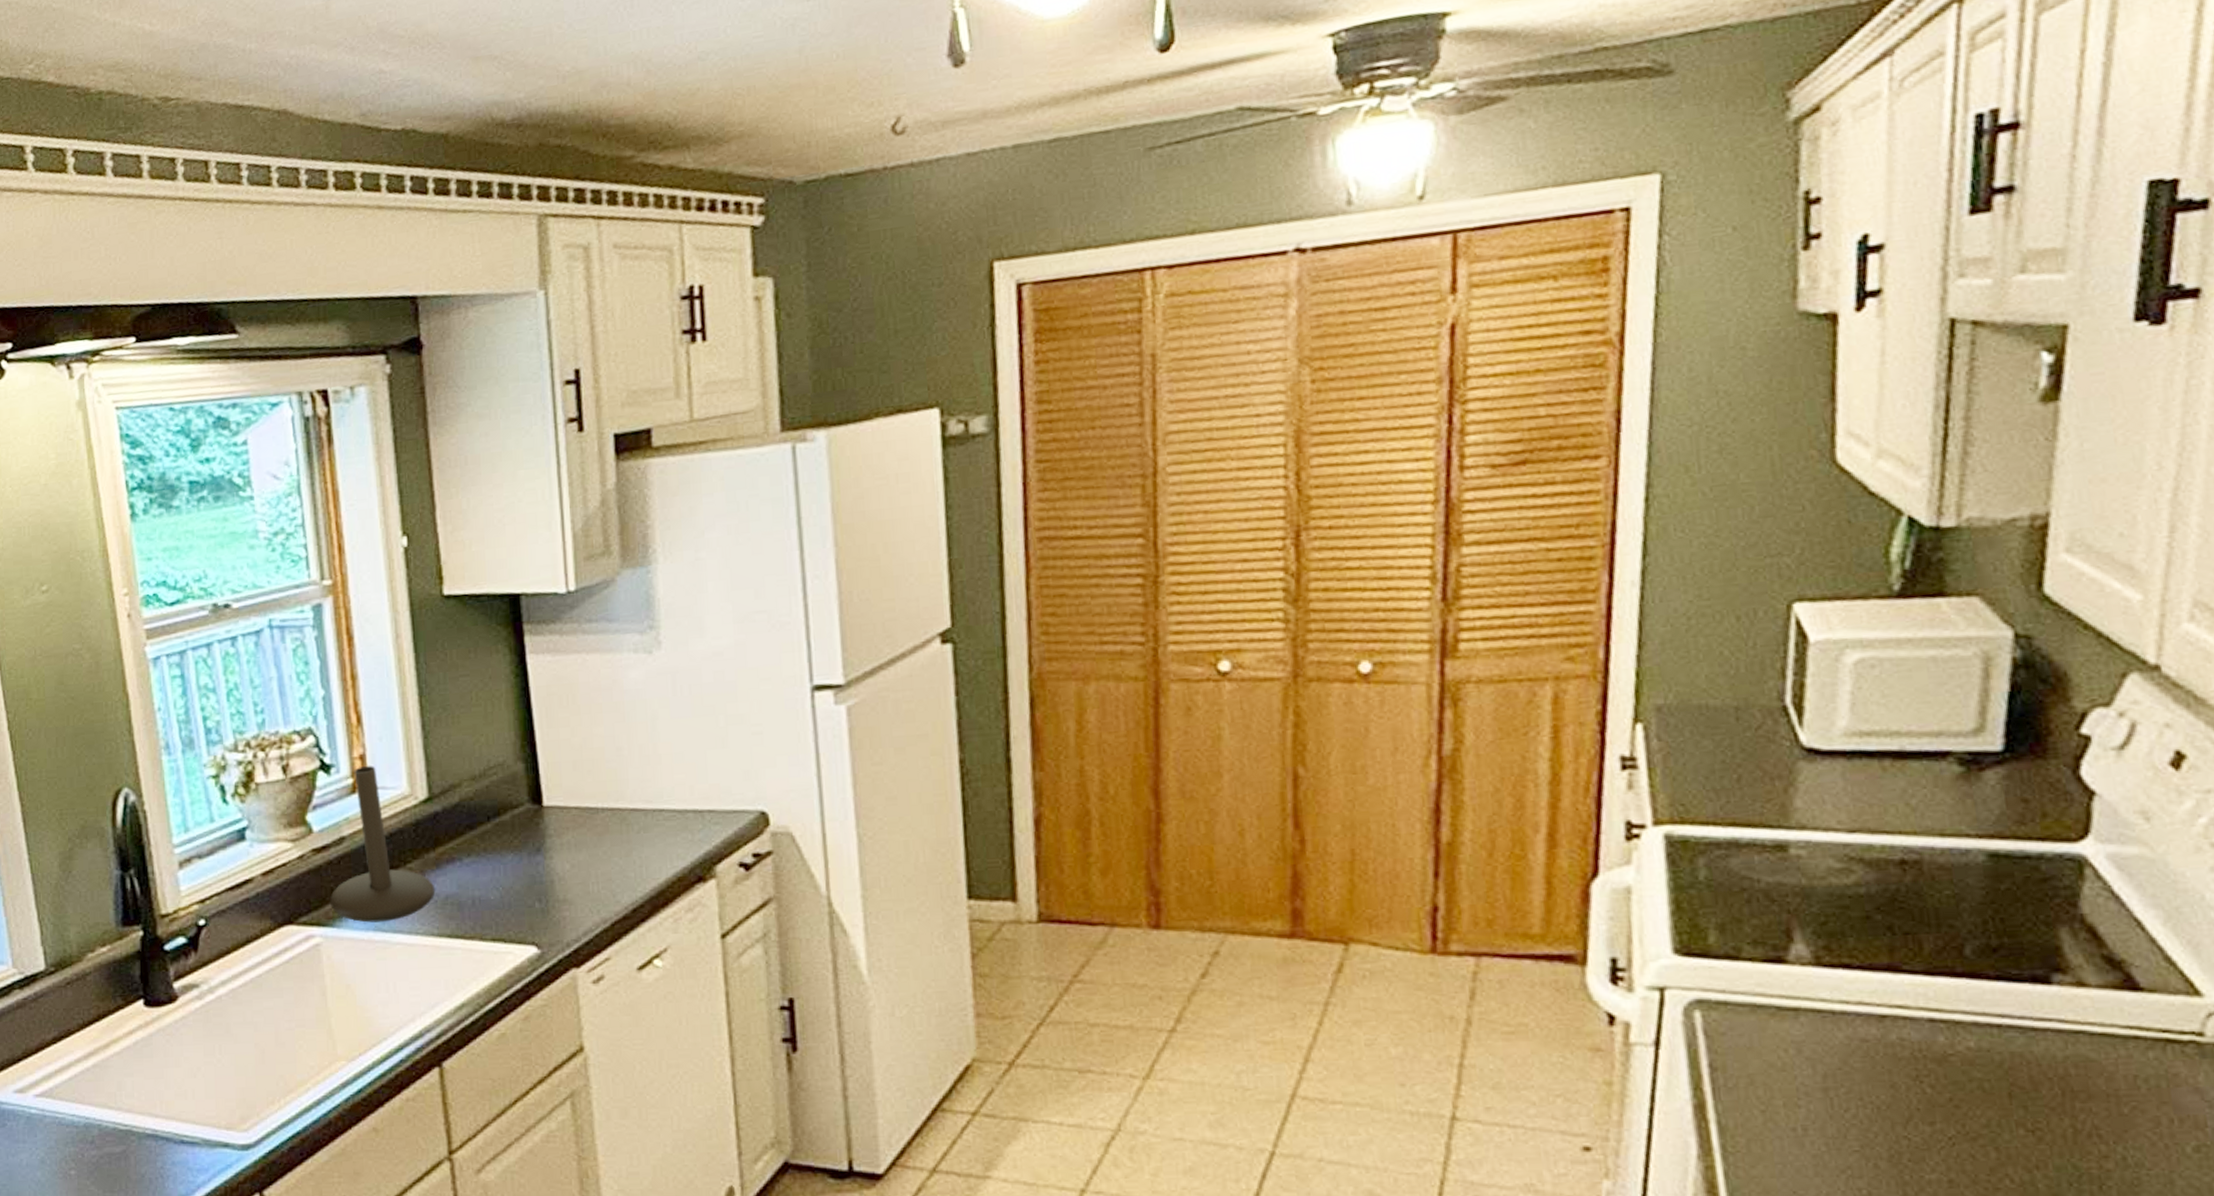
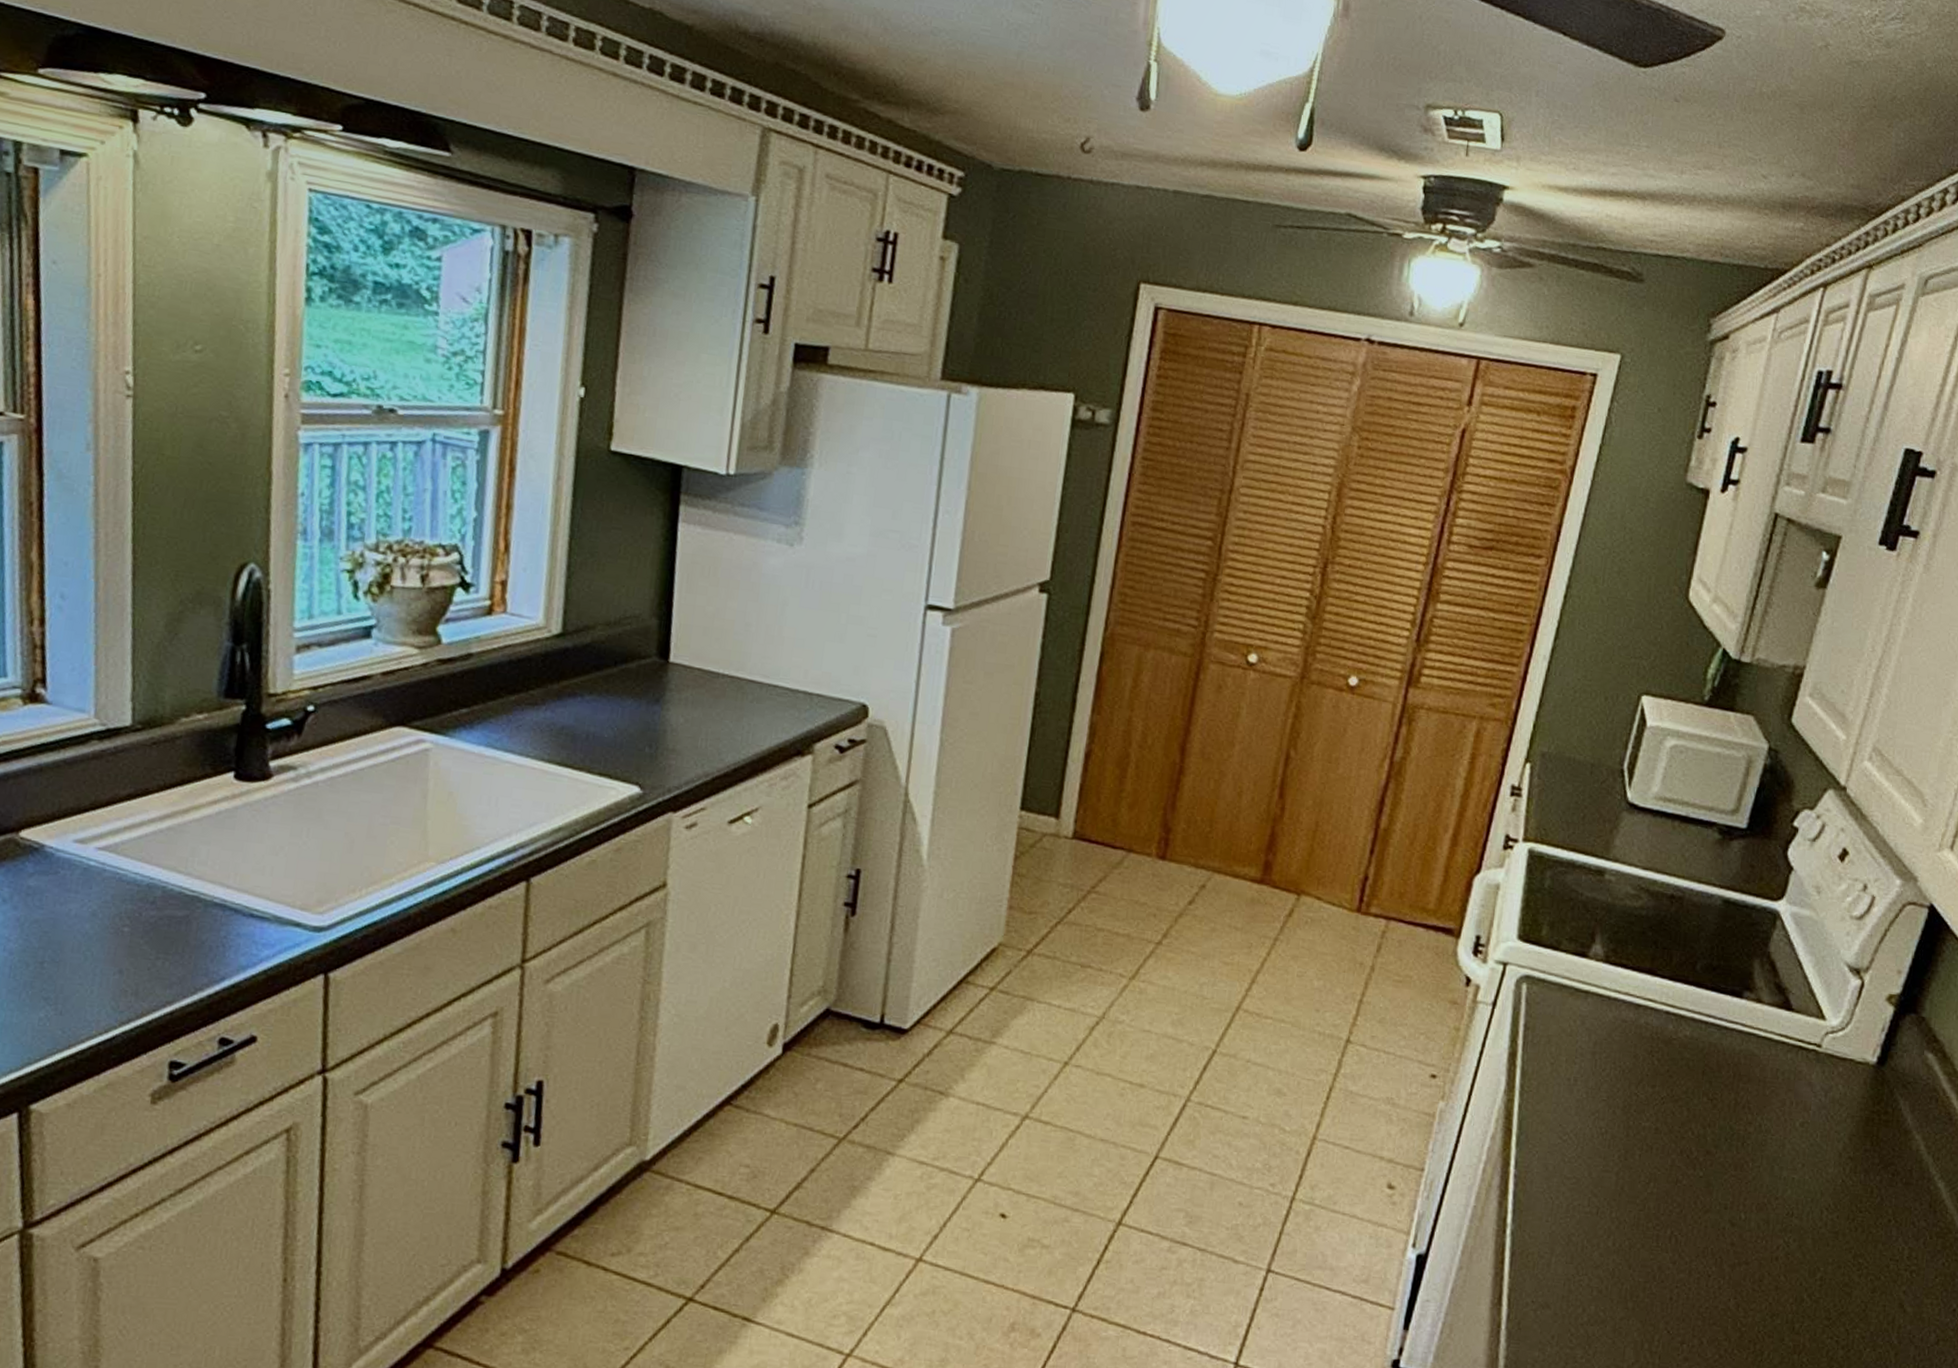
paper towel holder: present [329,765,436,923] -> none [445,591,553,740]

